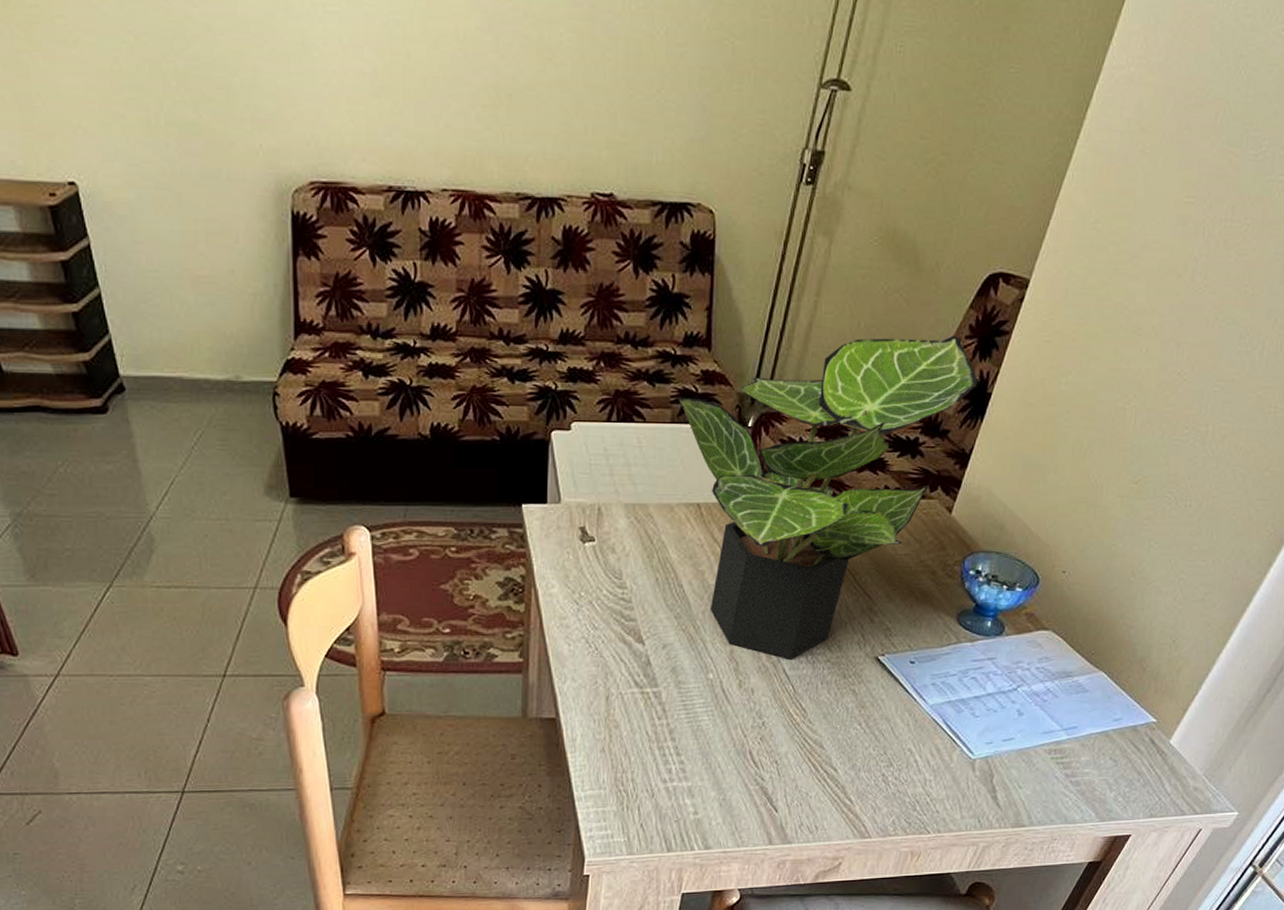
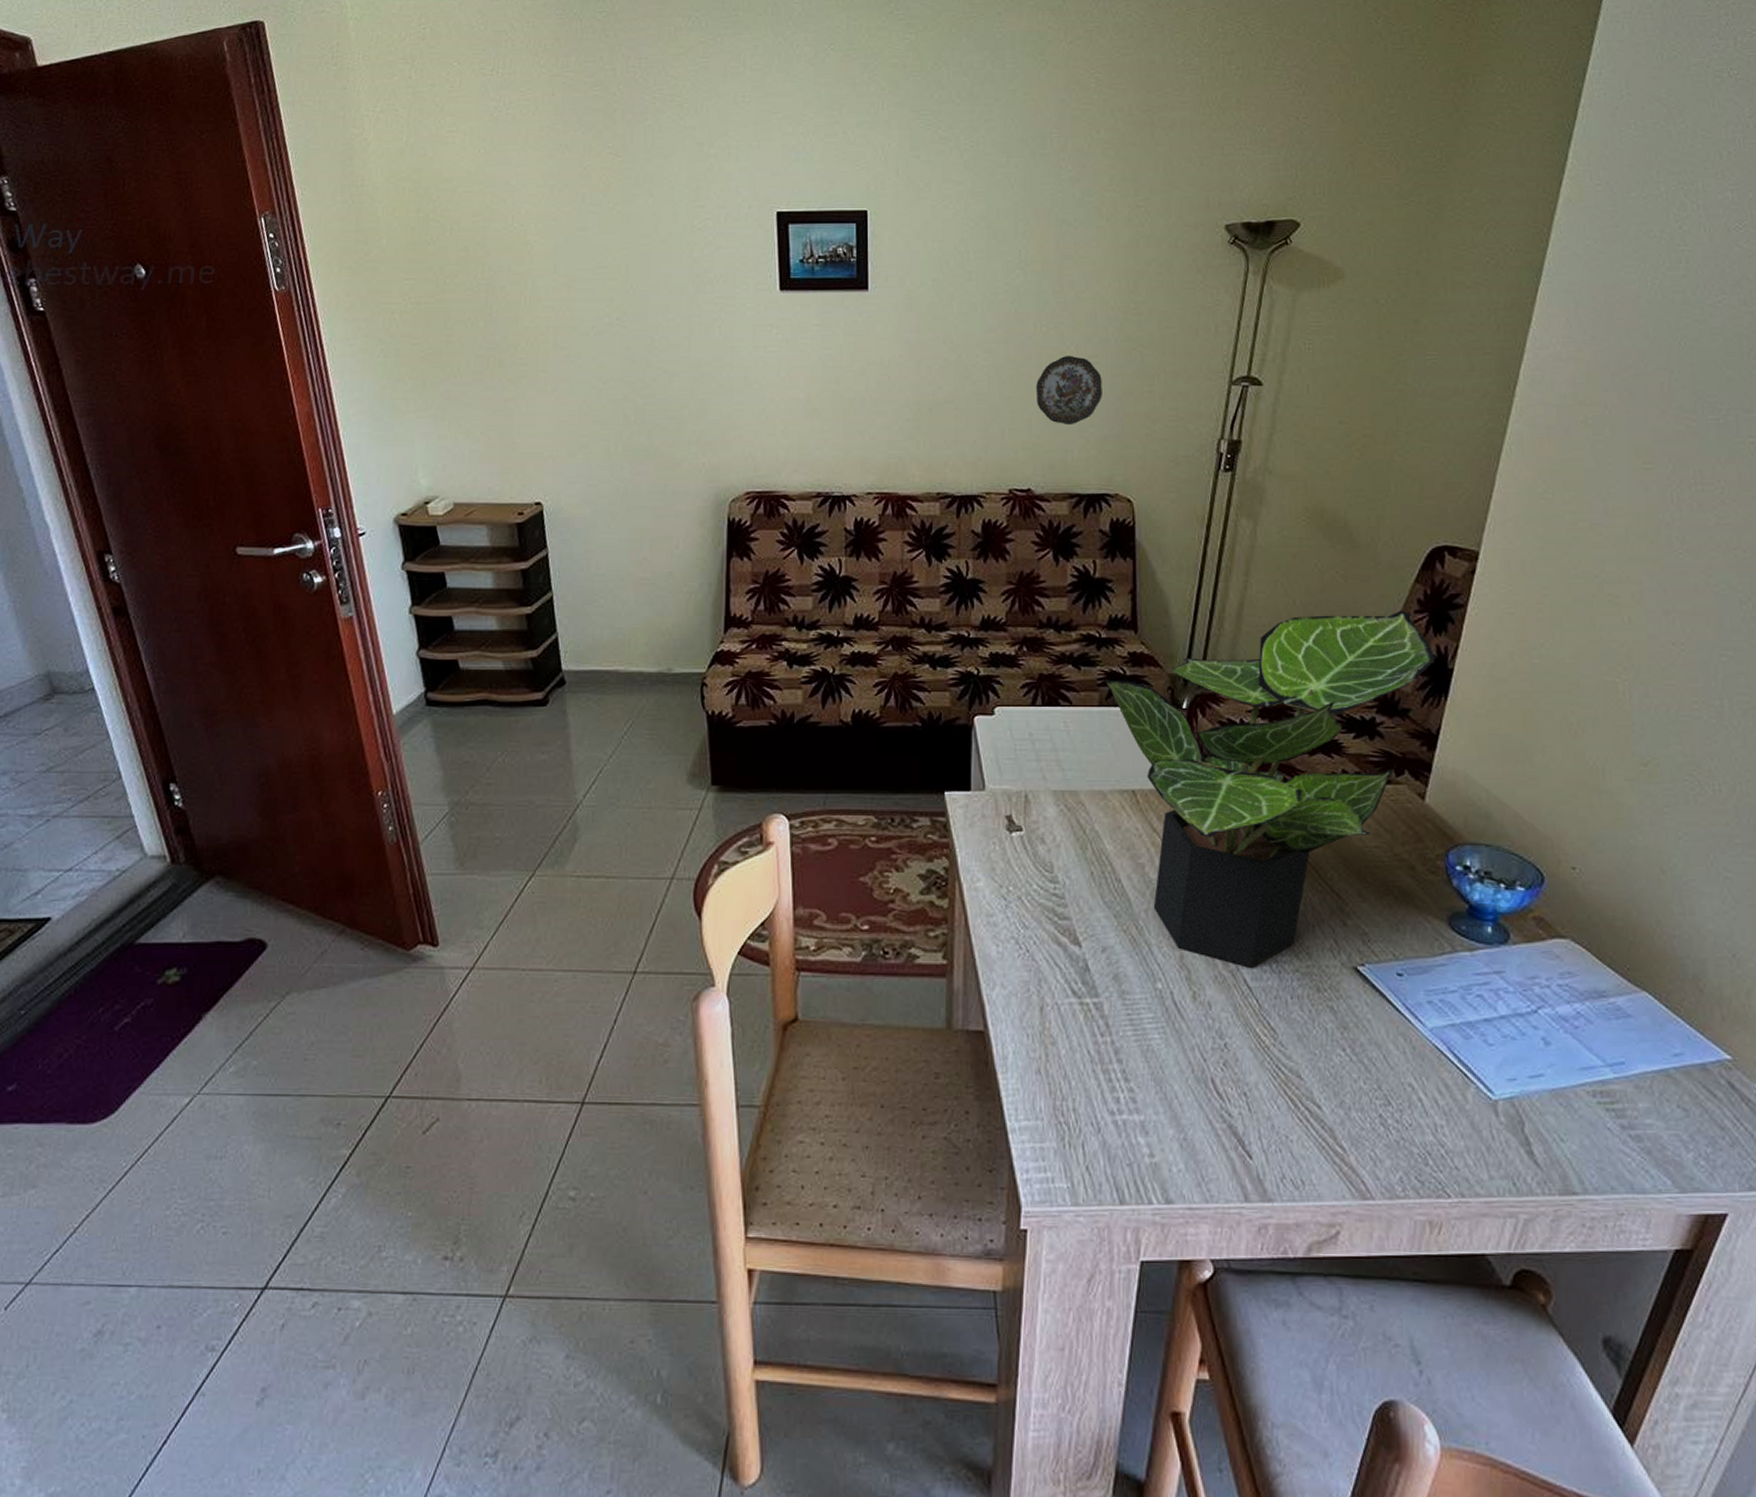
decorative plate: none [622,41,691,124] -> present [1036,355,1102,426]

